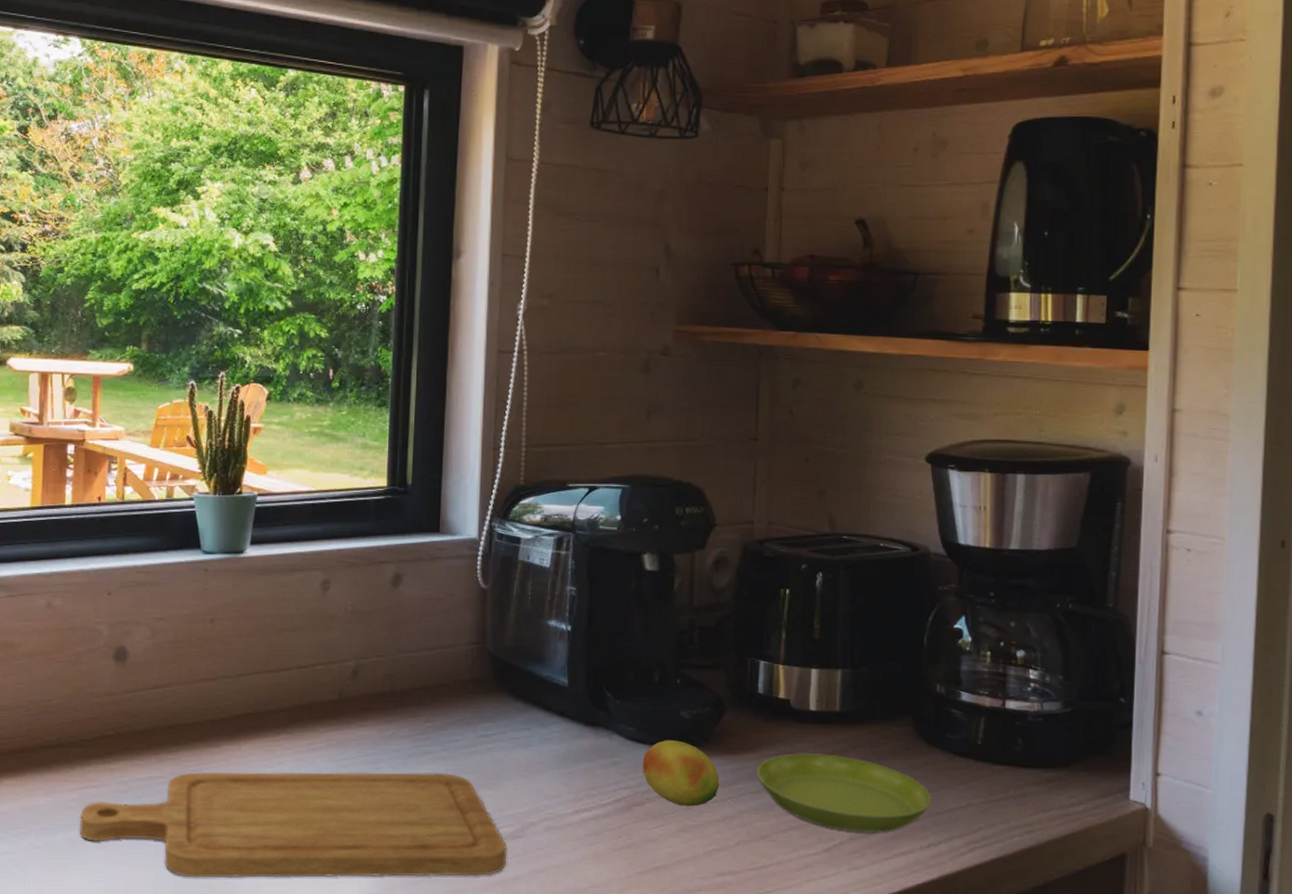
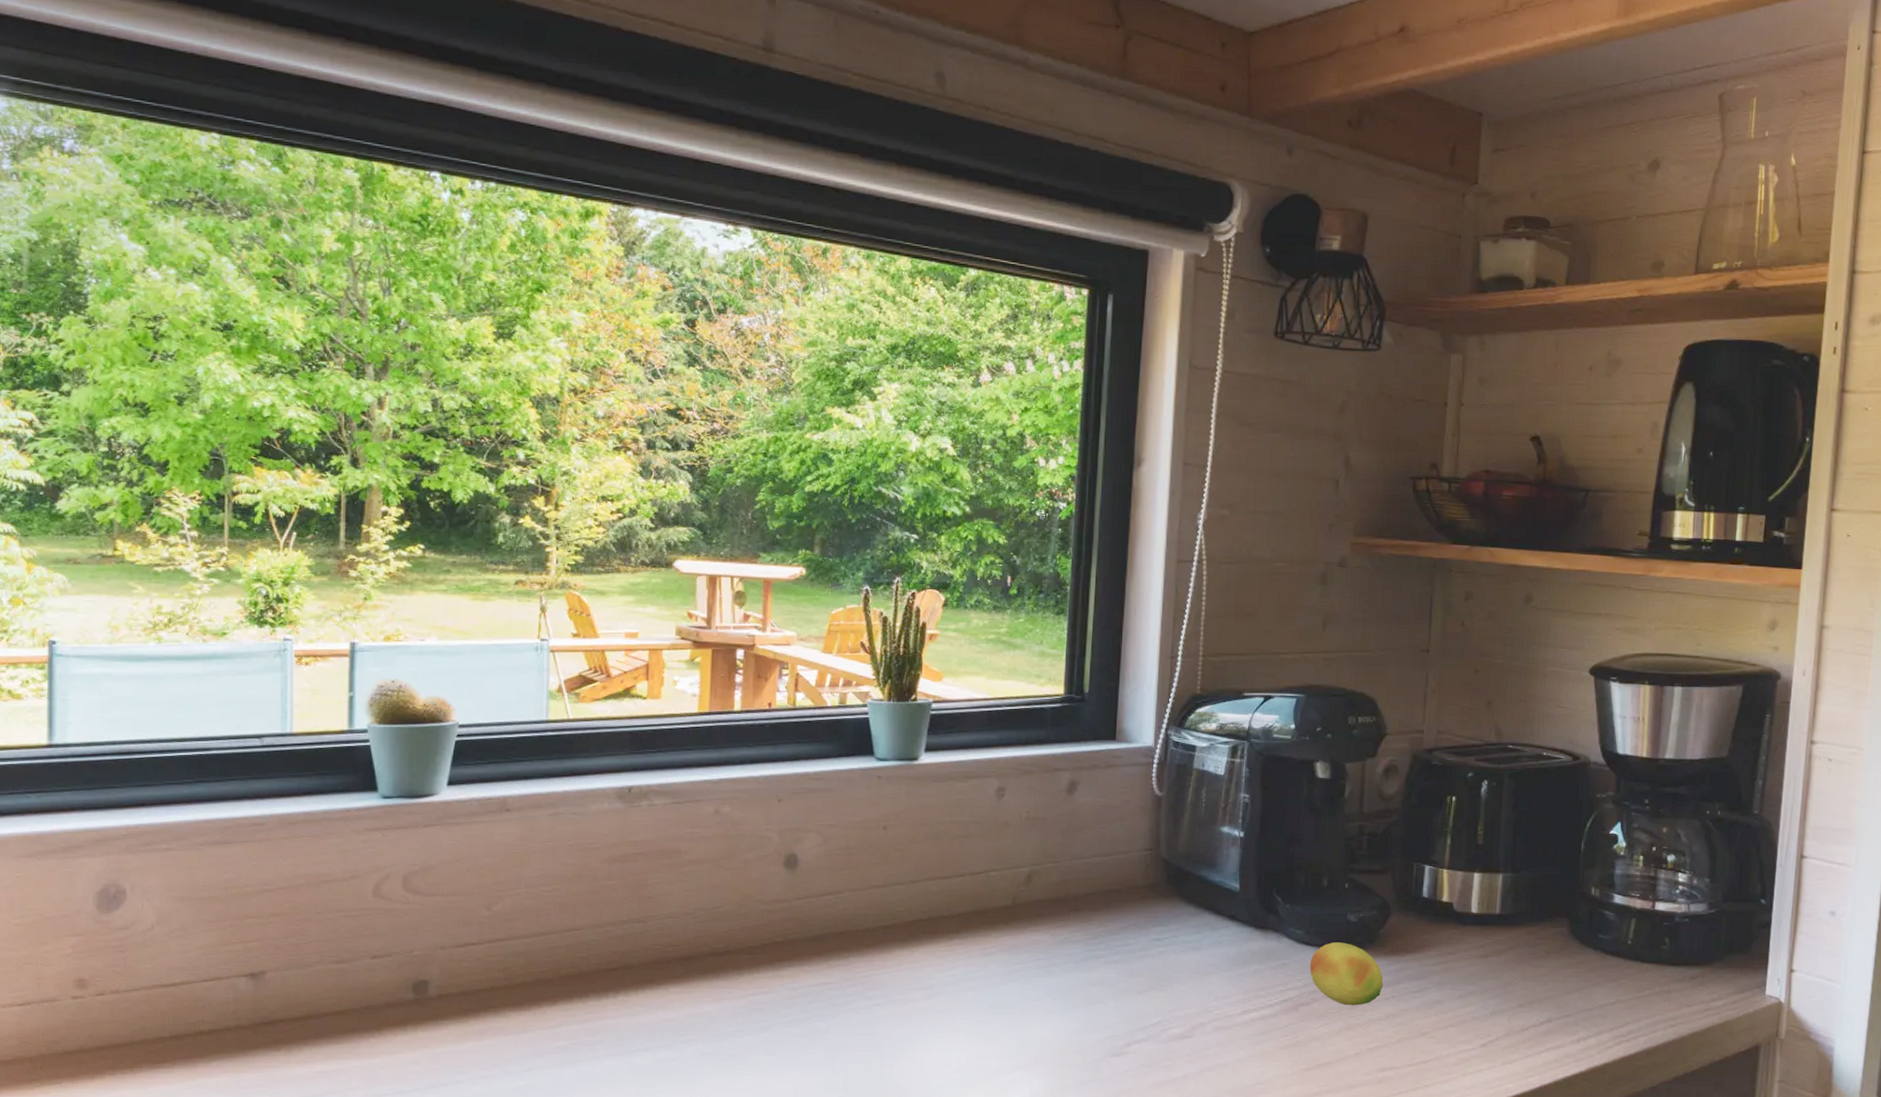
chopping board: present [79,771,507,879] -> none [747,975,1177,1082]
saucer: present [756,752,932,833] -> none [1419,953,1583,1028]

